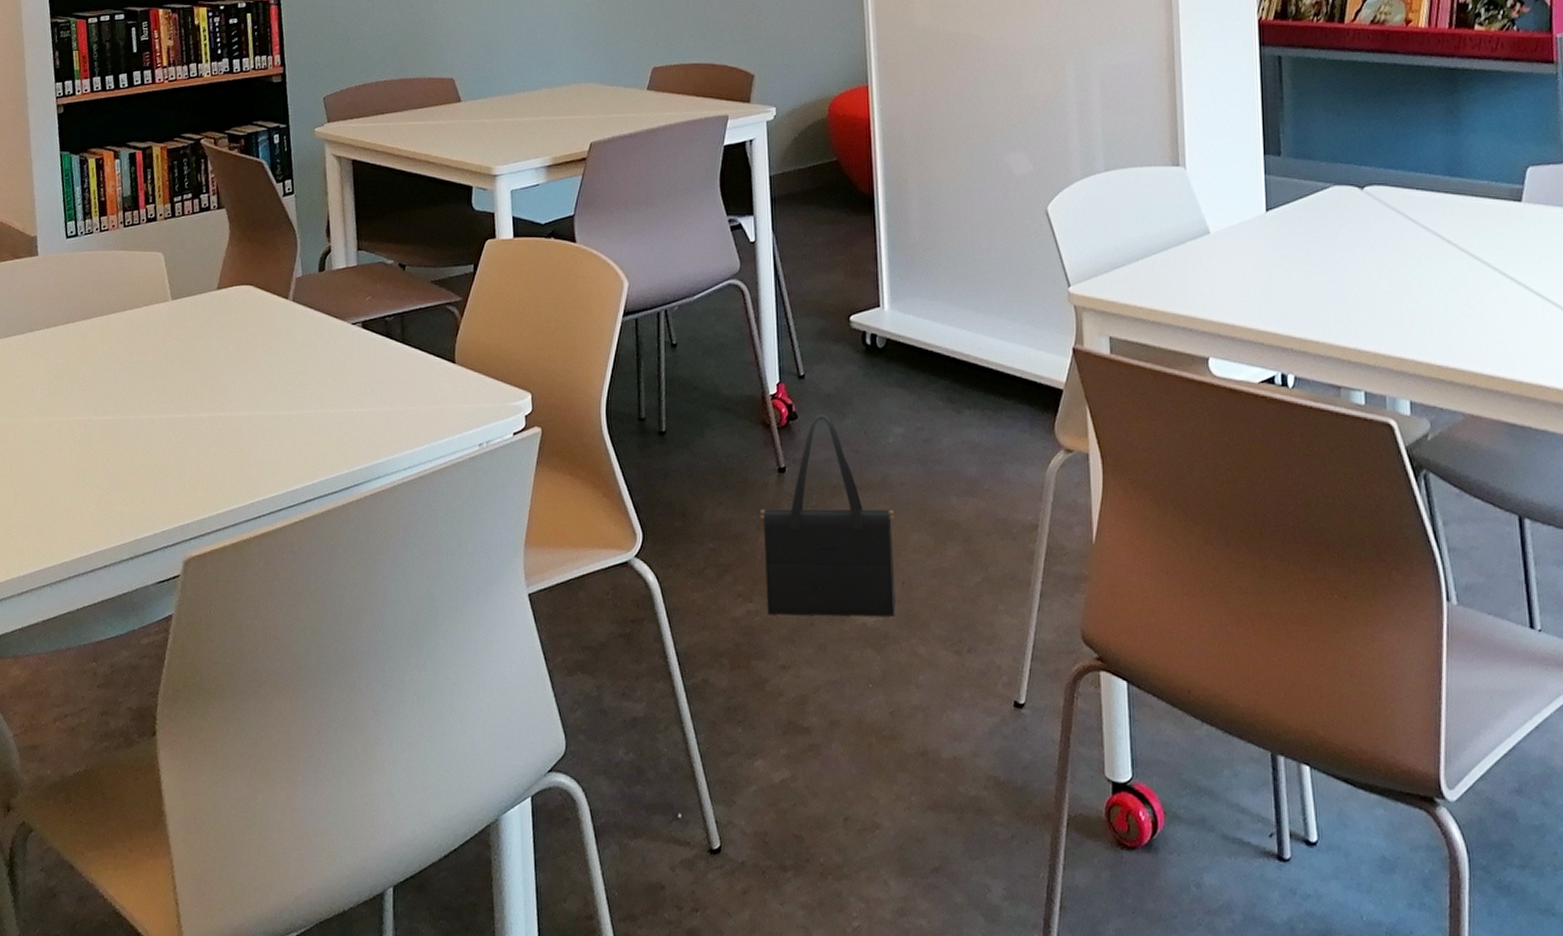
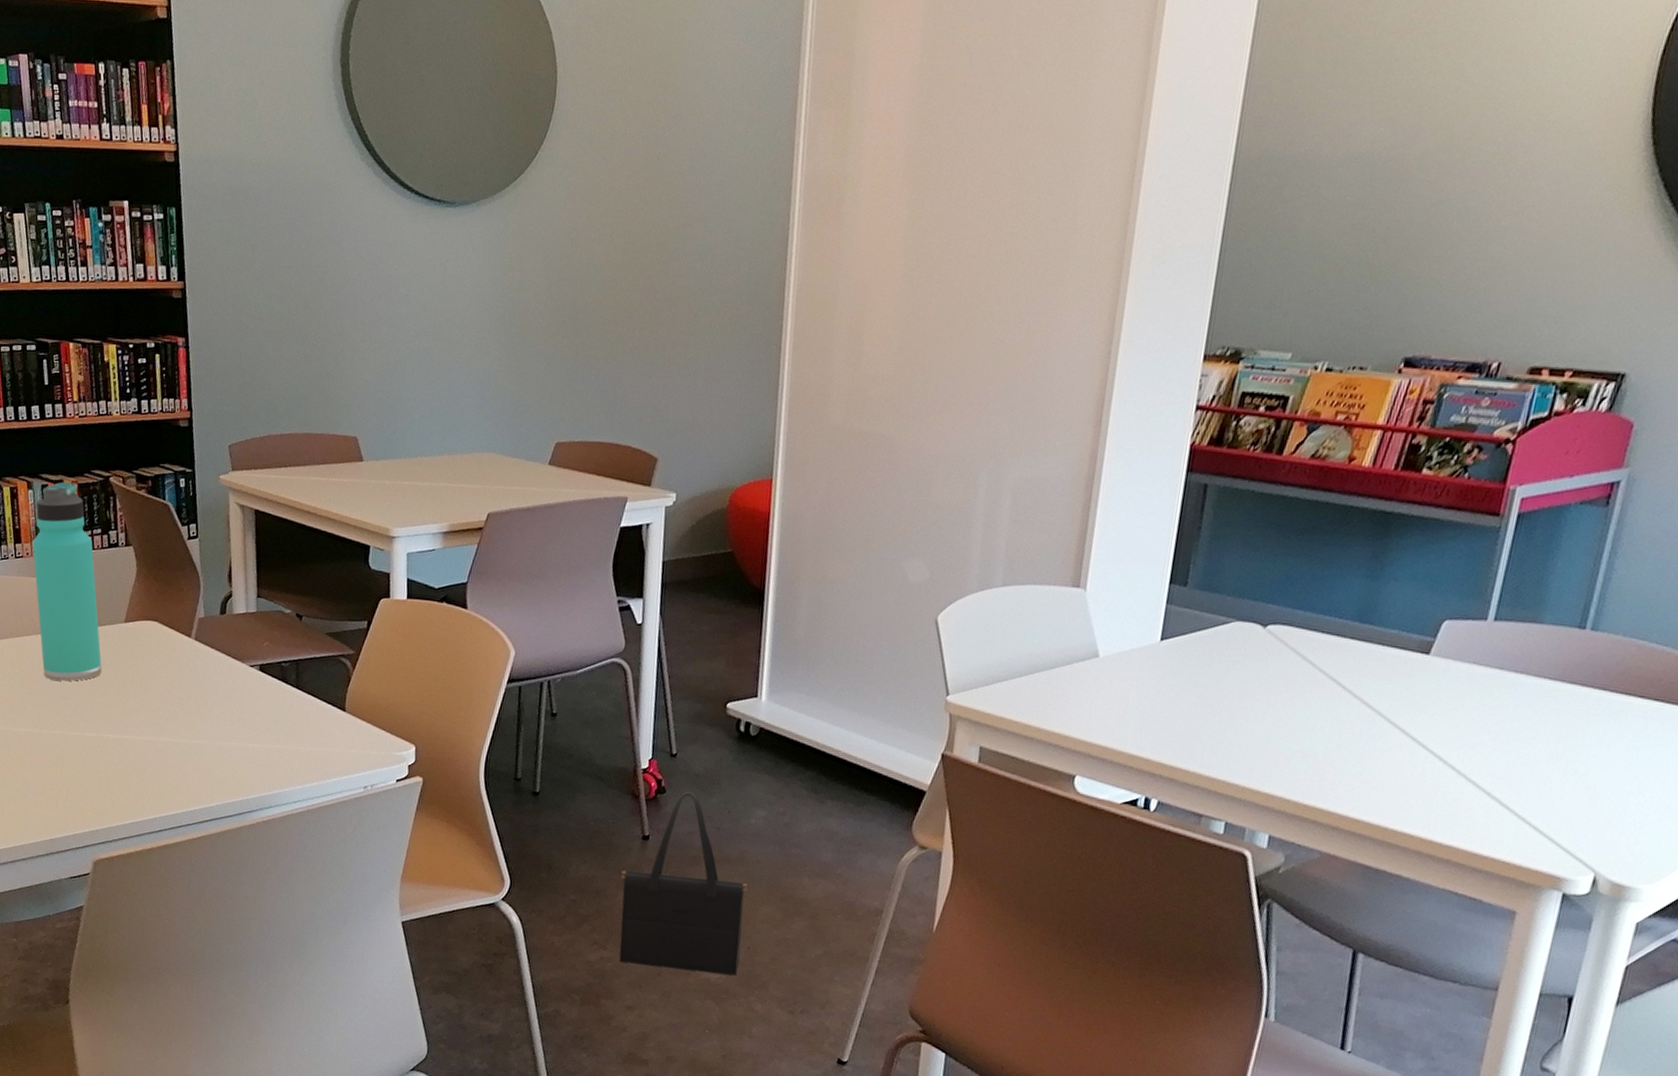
thermos bottle: none [119,148,193,359] -> present [32,482,102,682]

